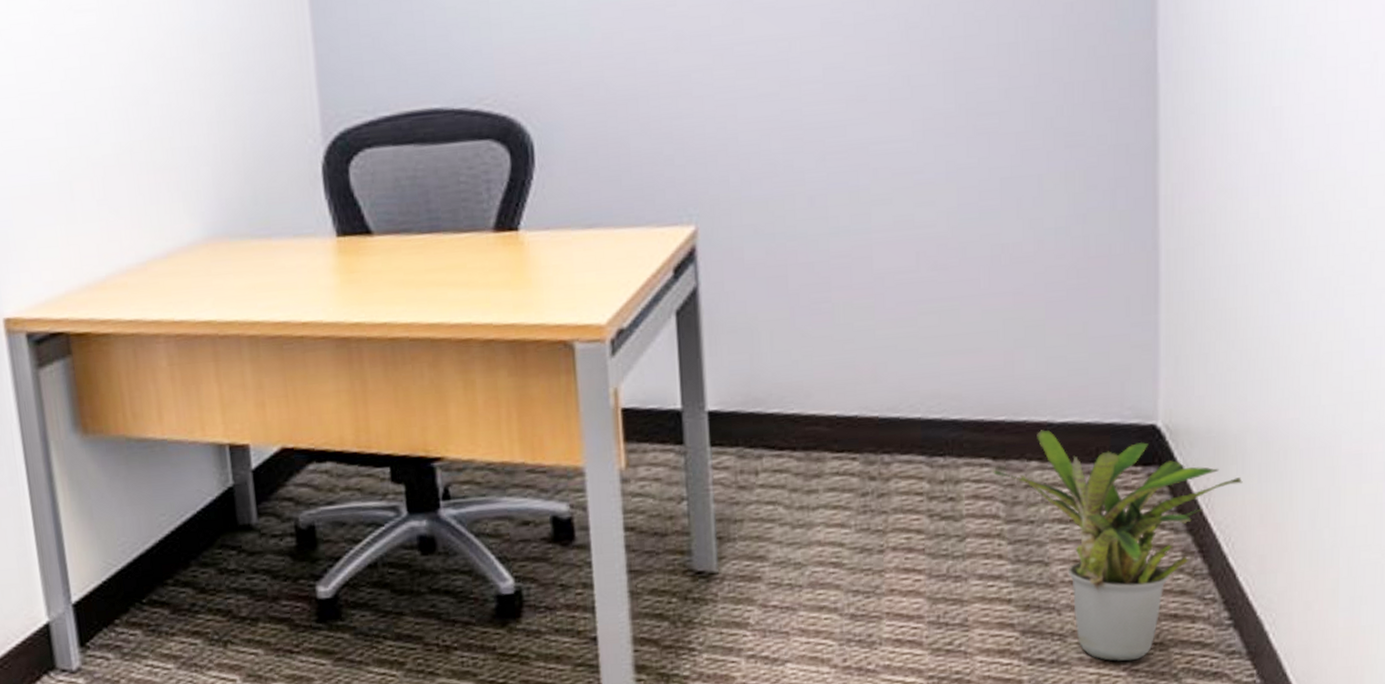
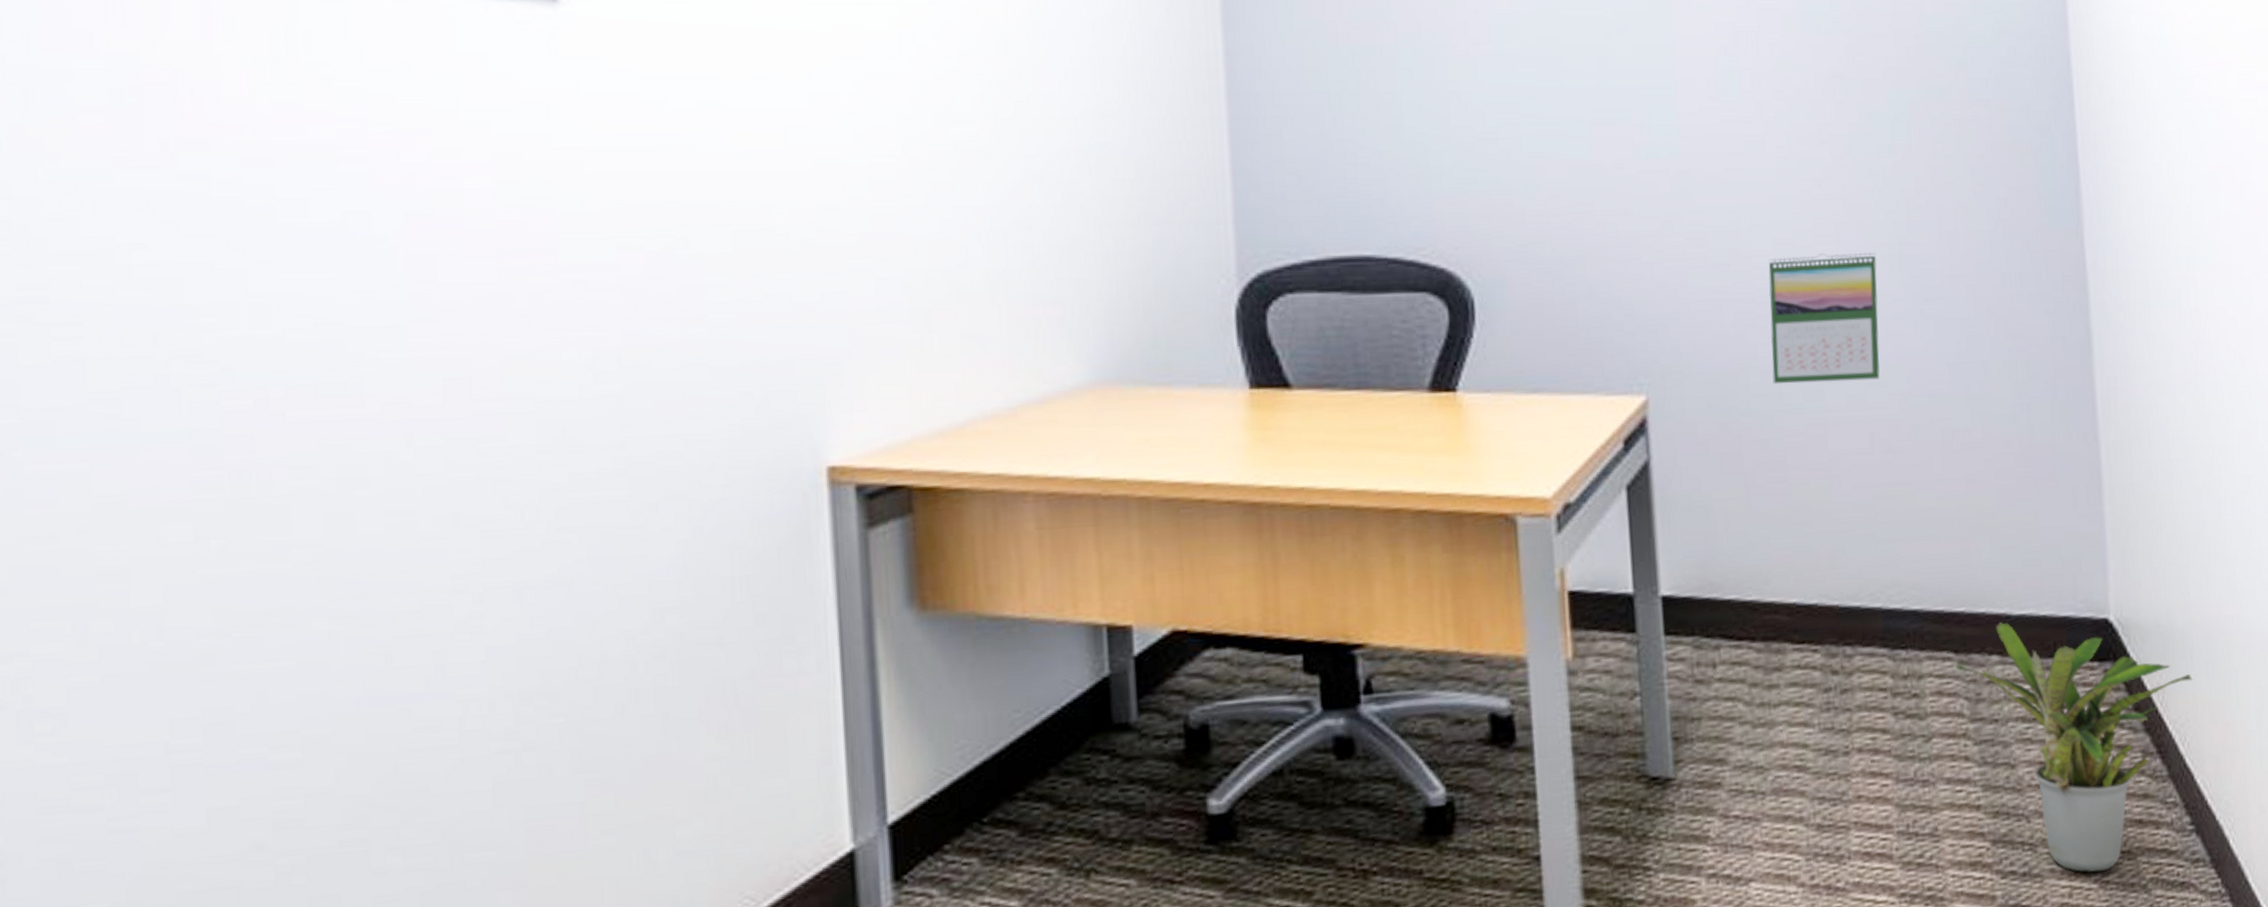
calendar: none [818,70,930,209] -> present [1768,252,1881,385]

